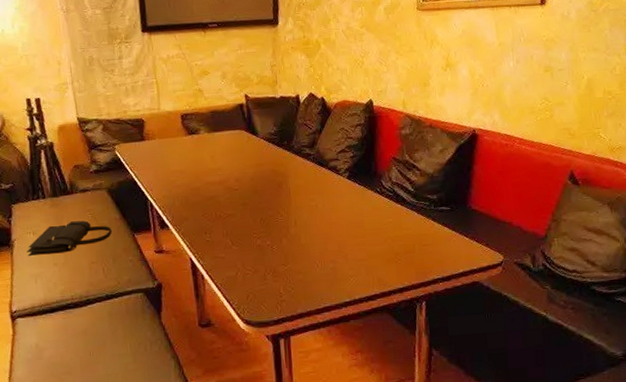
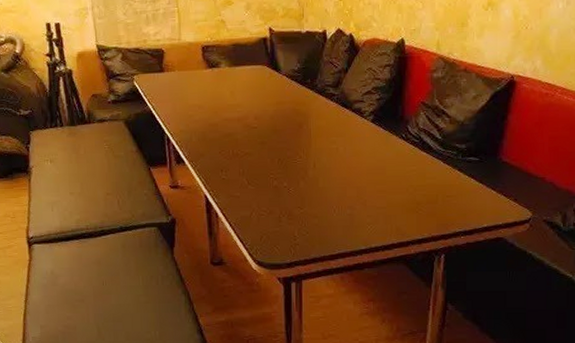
handbag: present [26,220,112,257] -> none [43,151,128,185]

